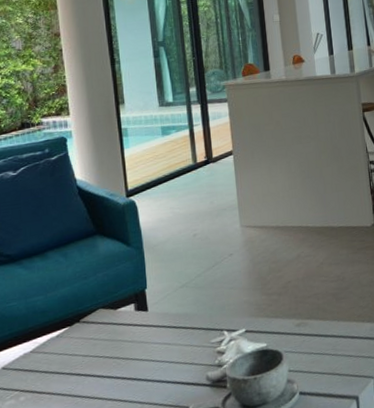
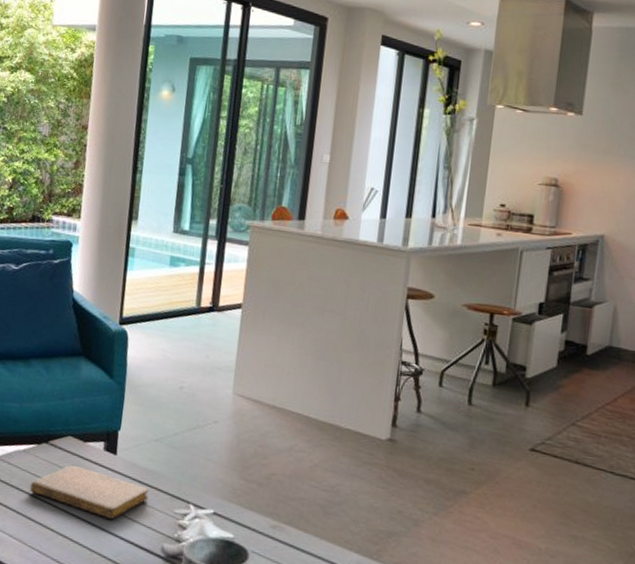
notebook: none [70,330,185,372] -> present [29,465,149,520]

